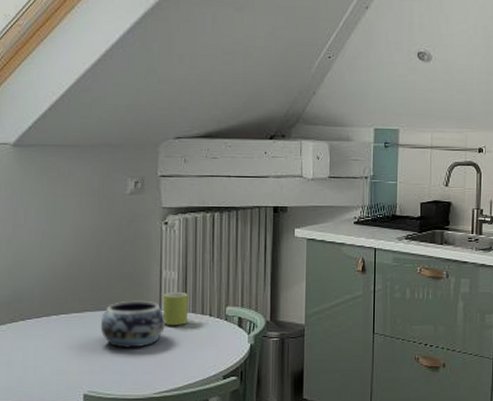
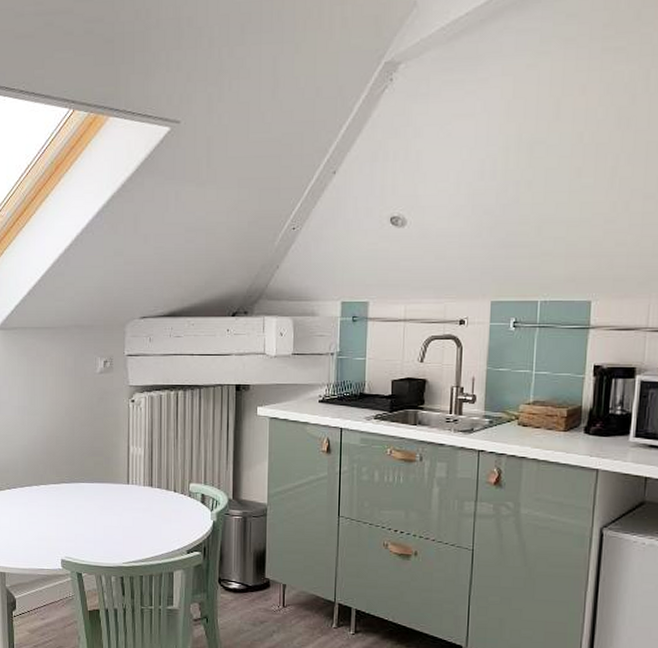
decorative bowl: present [100,300,165,348] -> none [75,474,133,519]
mug: present [164,291,188,326] -> none [131,467,154,500]

